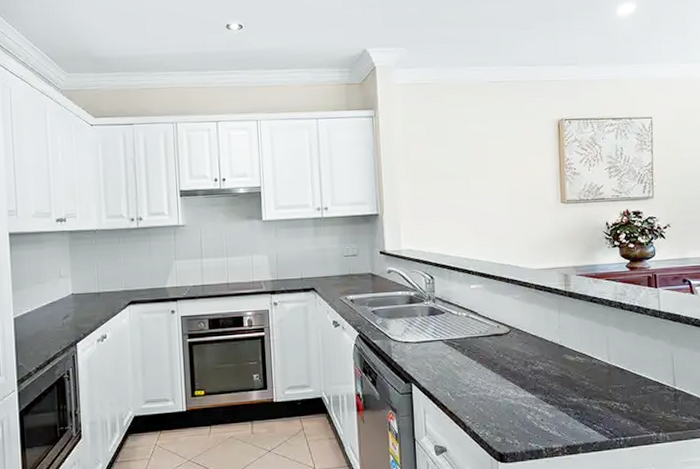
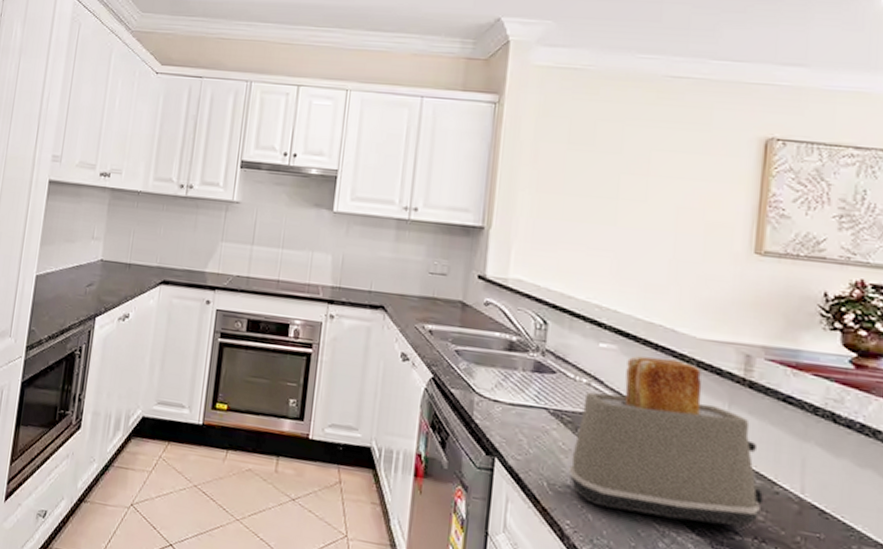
toaster: none [463,287,587,401] -> present [569,356,763,527]

